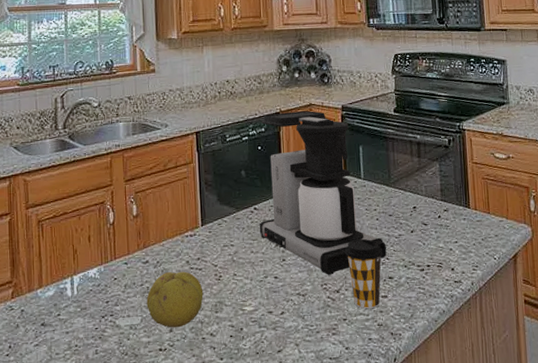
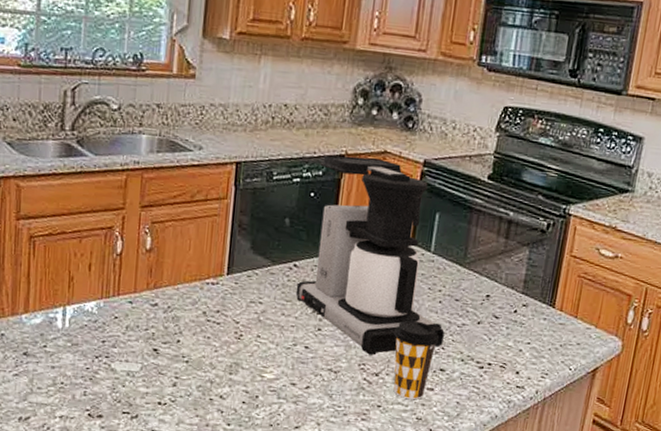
fruit: present [146,271,204,328] -> none [149,319,219,383]

